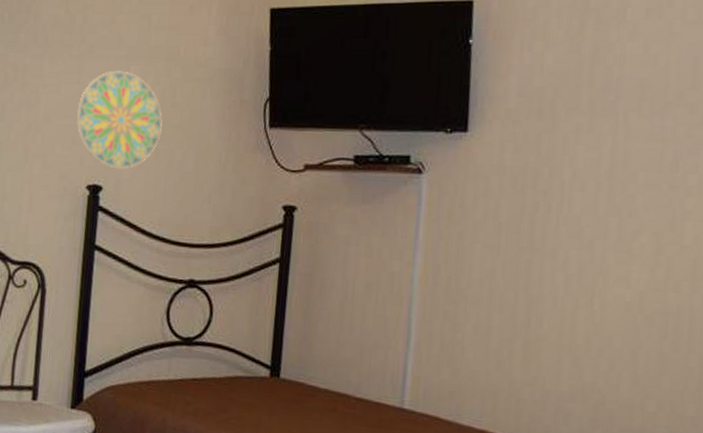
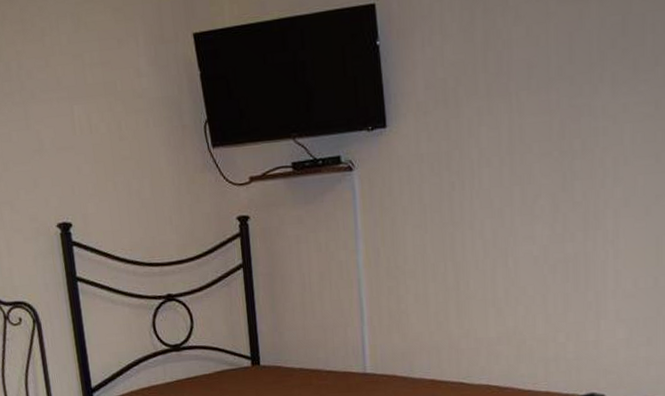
decorative plate: present [76,70,163,168] -> none [32,111,115,205]

